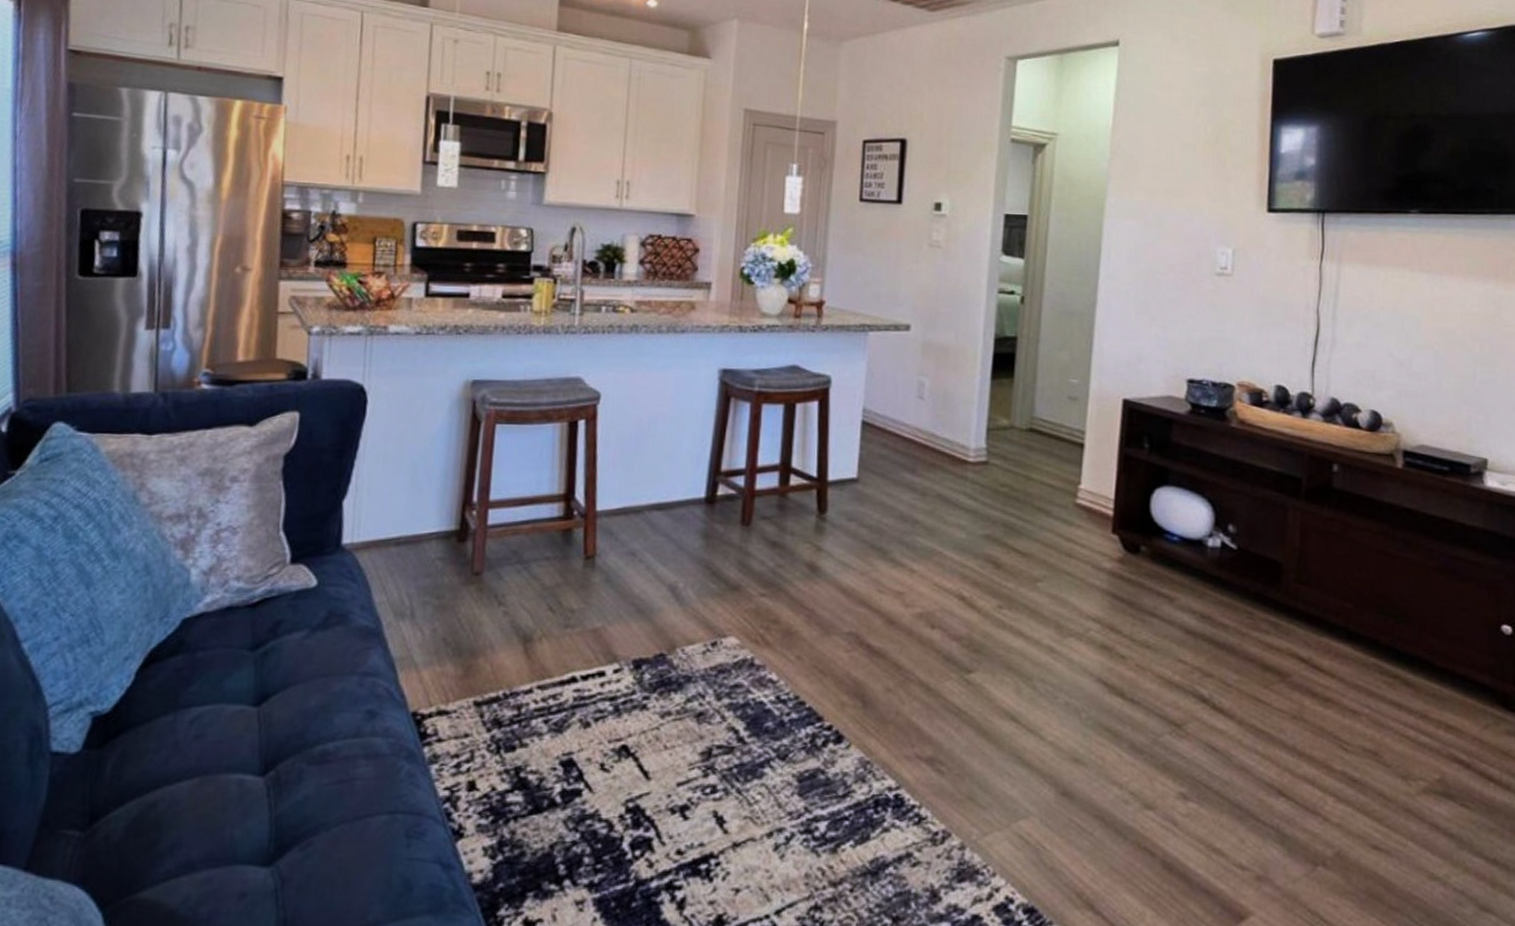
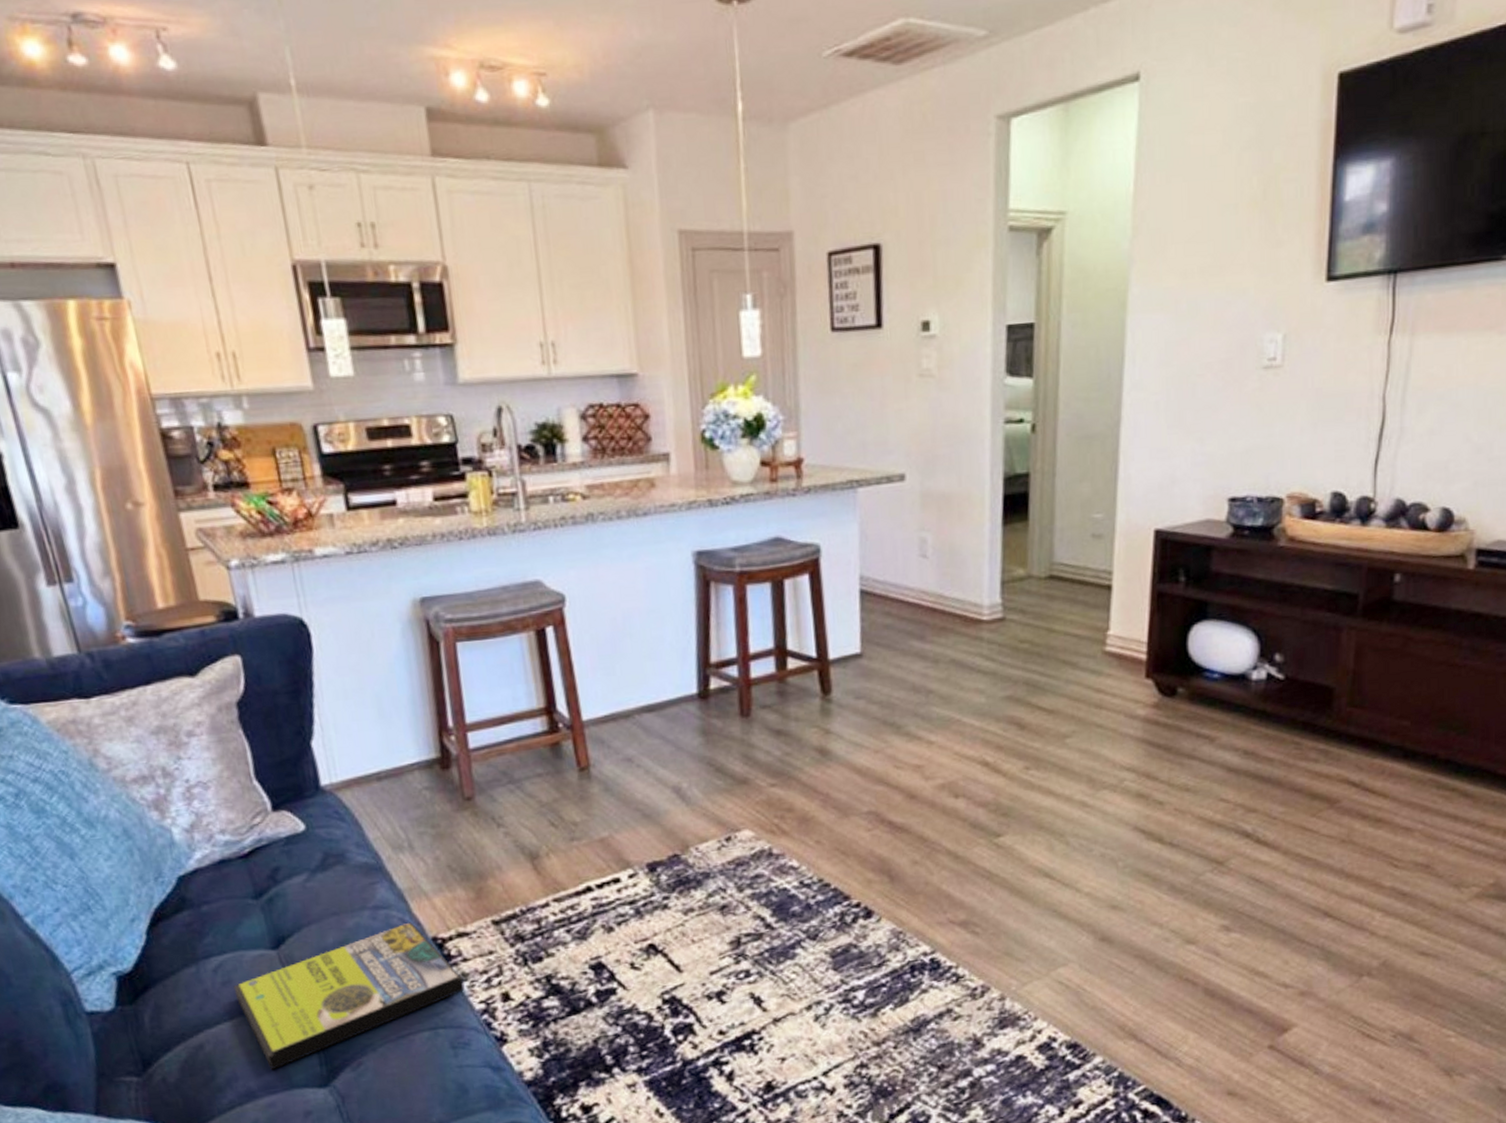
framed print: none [204,693,434,841] -> present [233,922,465,1070]

